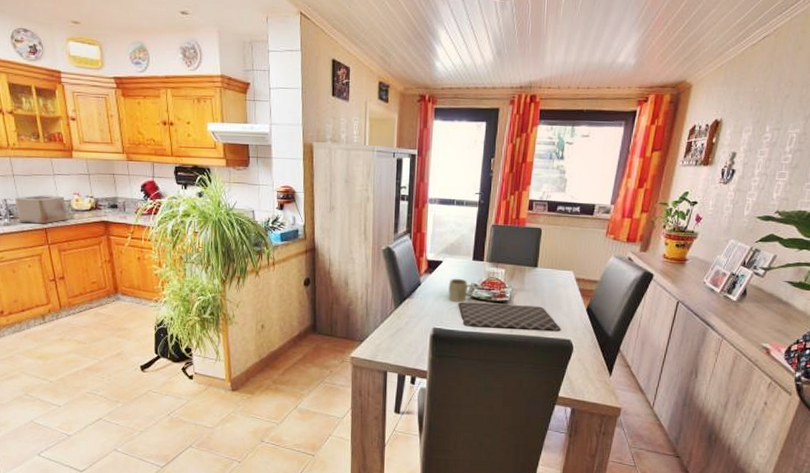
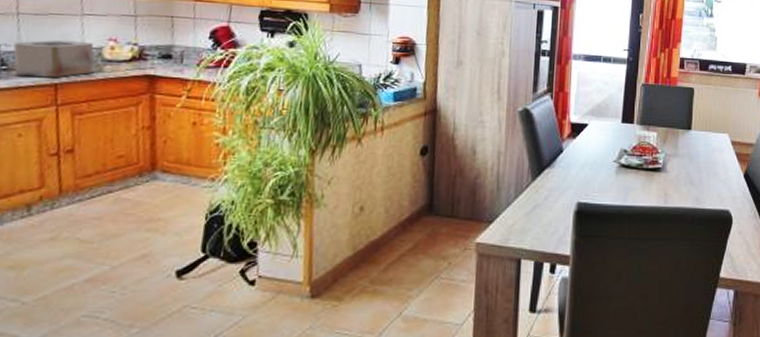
mug: present [448,278,474,303] -> none [594,143,624,172]
placemat: present [458,302,561,331] -> none [606,170,719,200]

